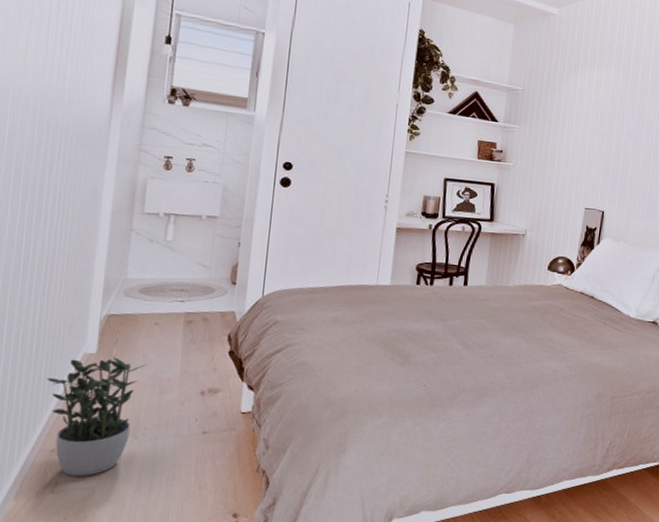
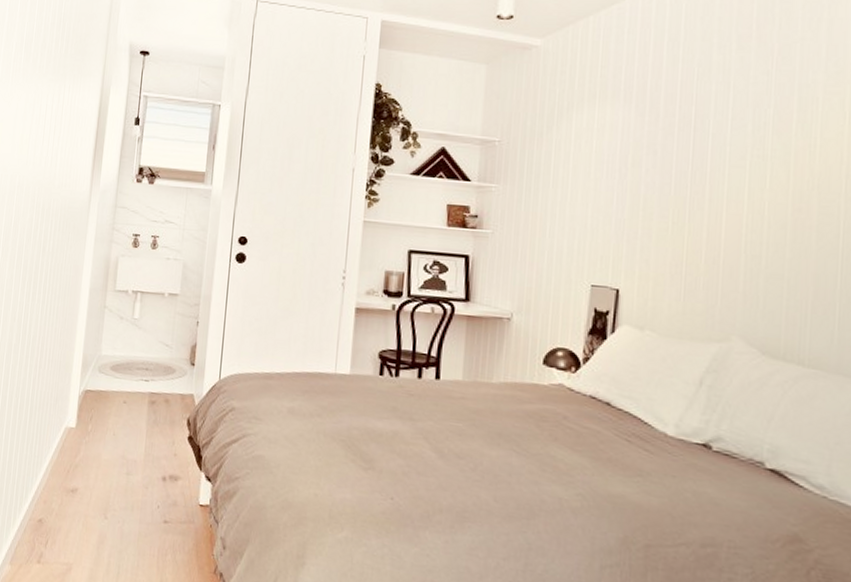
potted plant: present [46,357,147,476] -> none [36,431,117,551]

